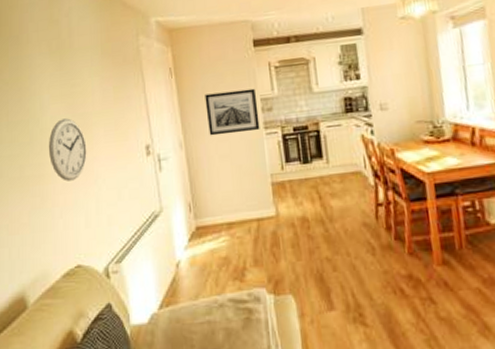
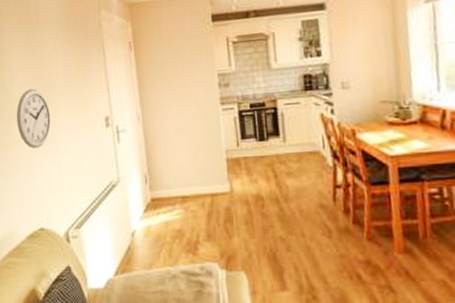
wall art: present [205,88,260,136] -> none [162,63,216,110]

